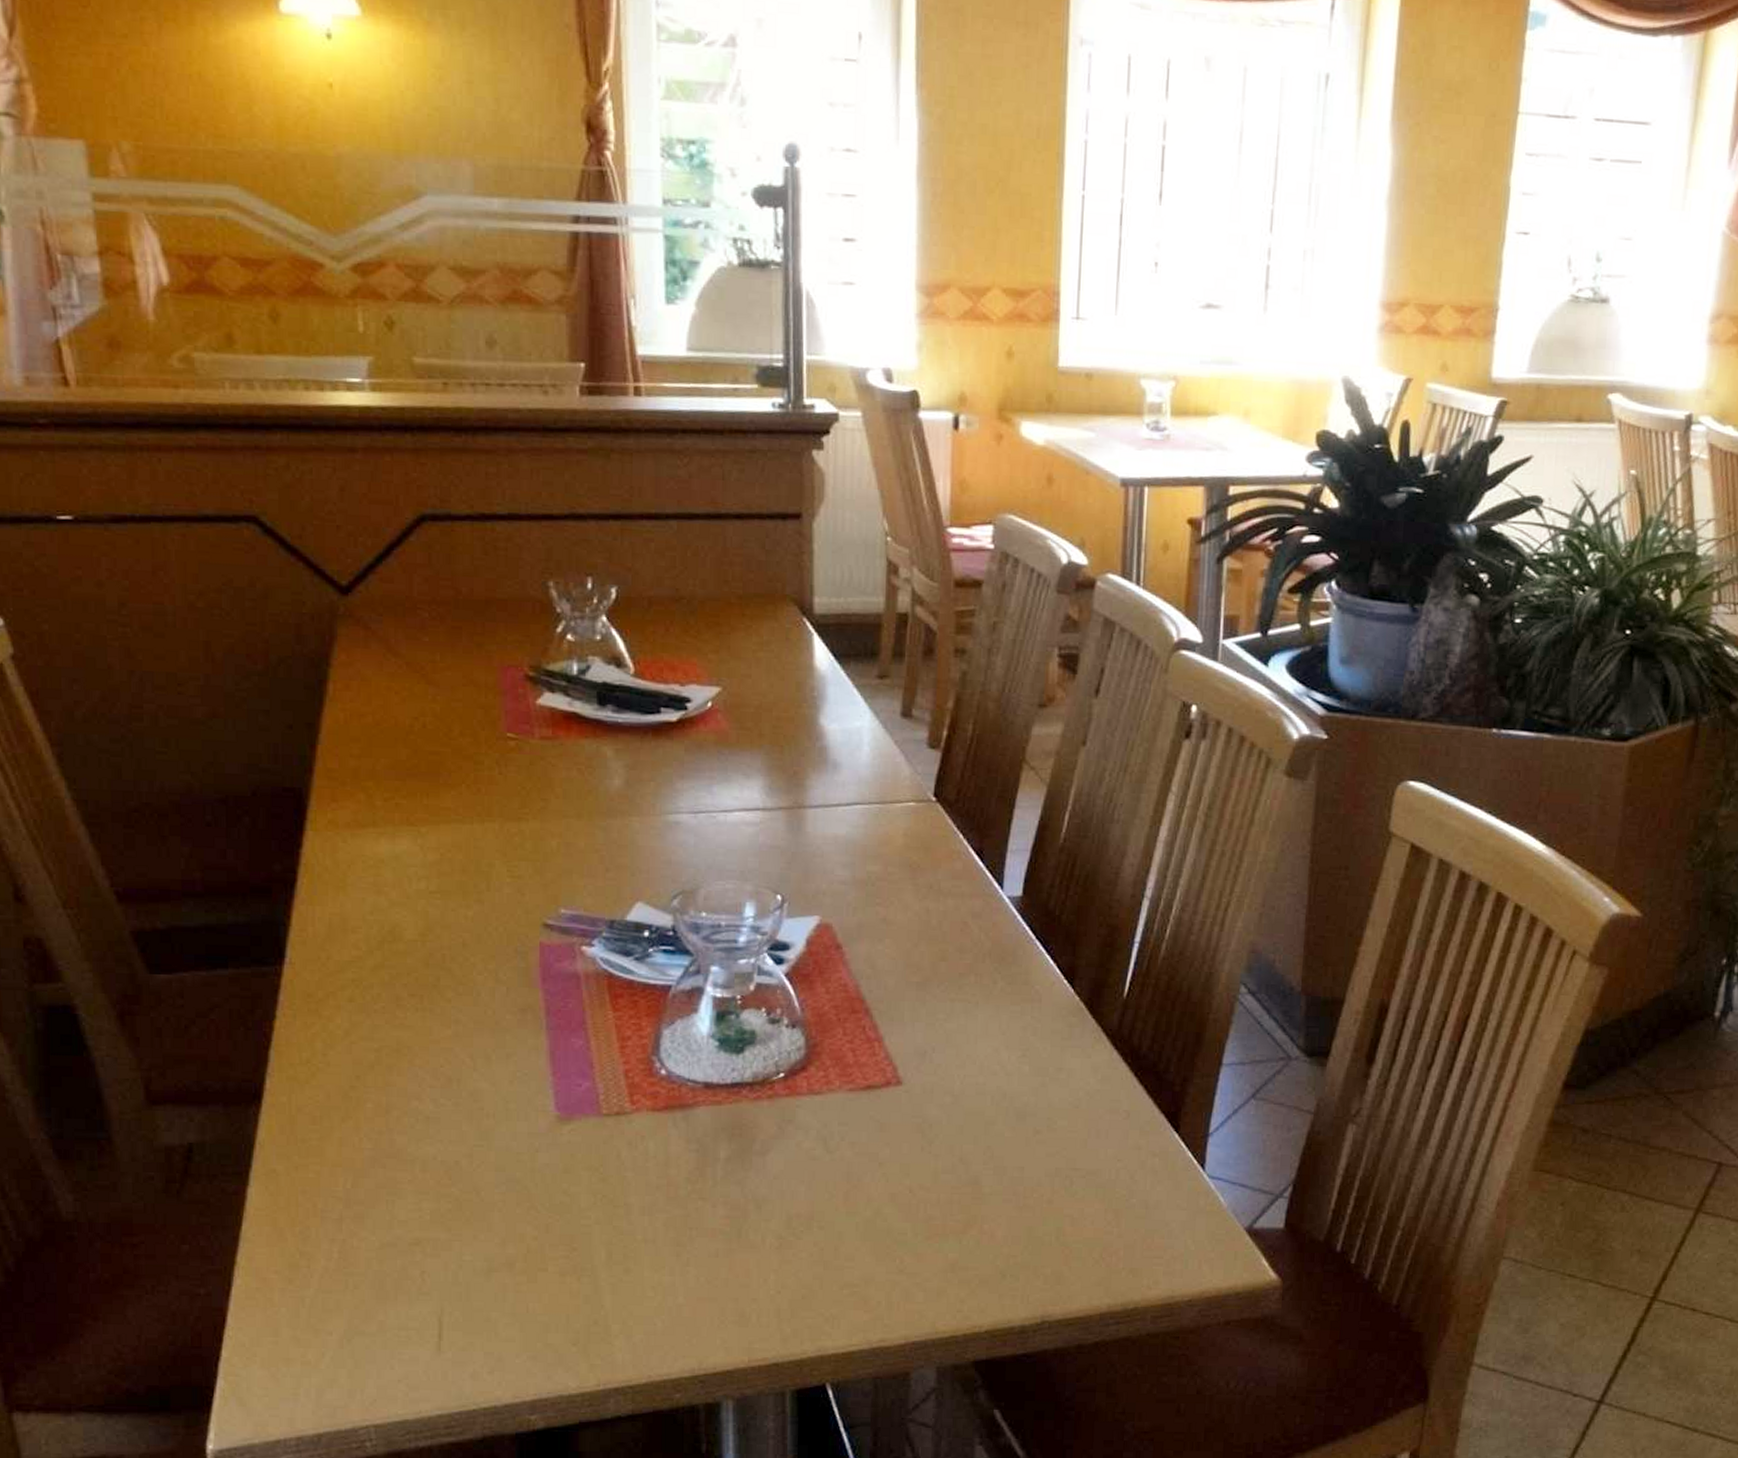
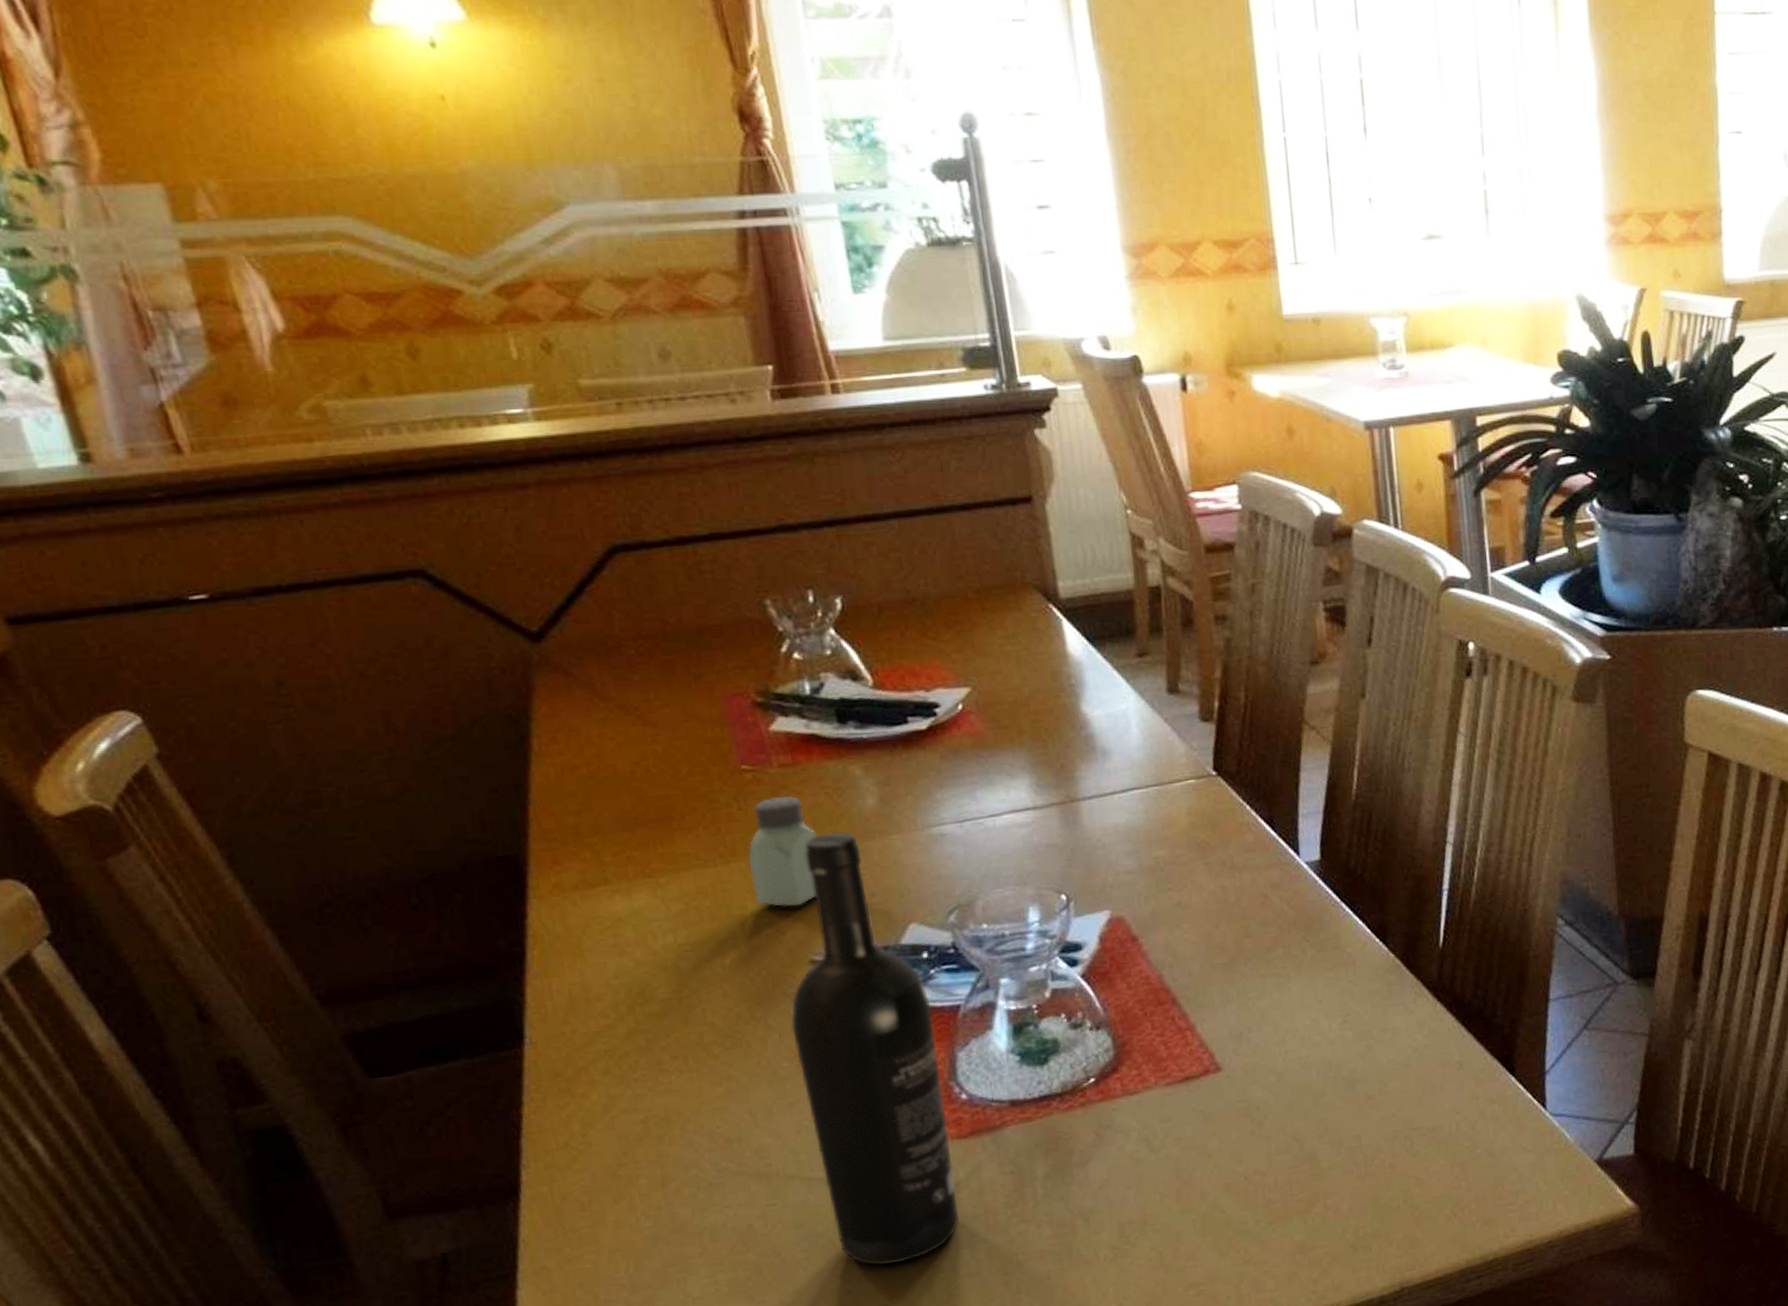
saltshaker: none [501,766,566,871] -> present [748,796,819,907]
wine bottle: none [519,806,646,1219] -> present [791,832,960,1266]

